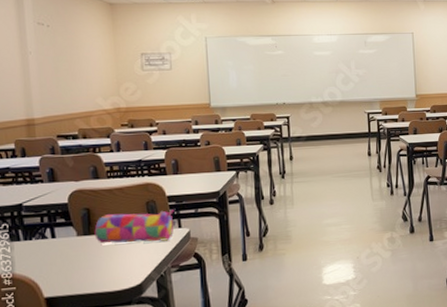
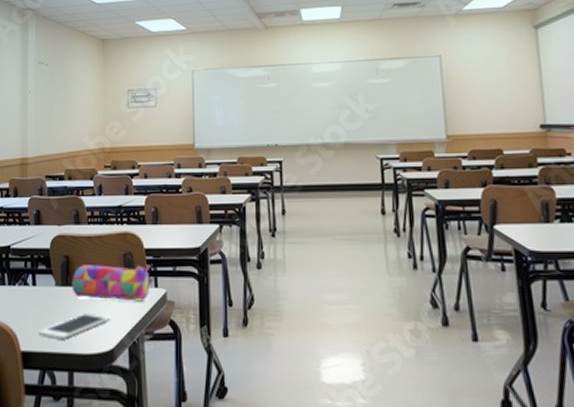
cell phone: none [62,256,136,283] -> present [38,312,110,340]

